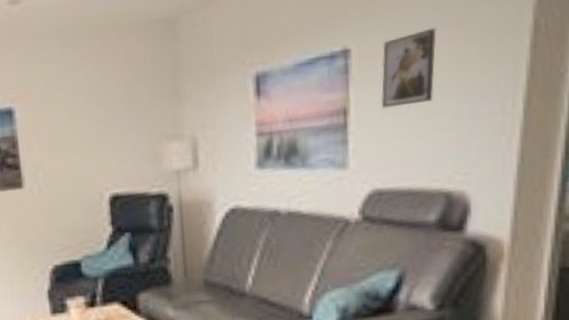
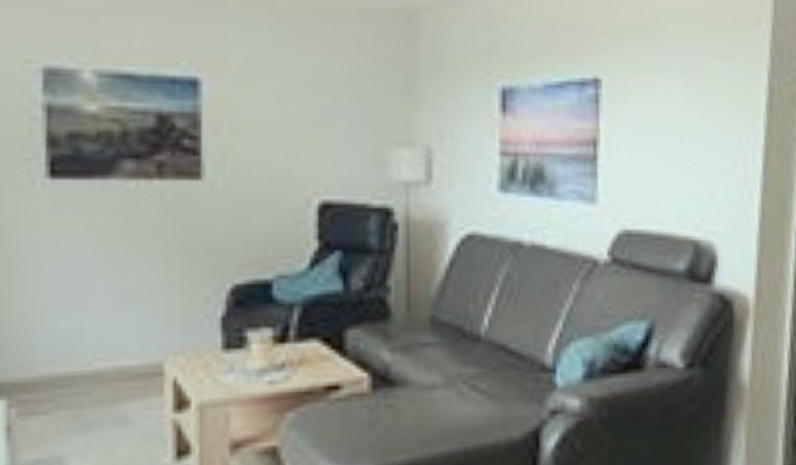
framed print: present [381,27,437,109] -> none [630,72,683,146]

